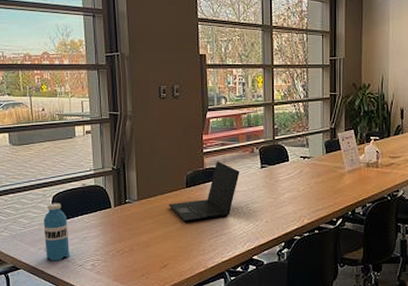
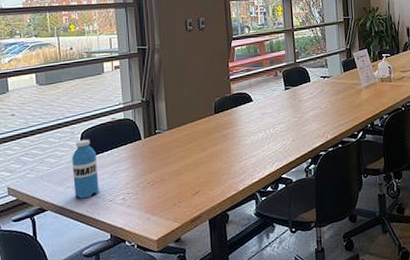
laptop: present [169,161,240,222] -> none [198,86,265,148]

